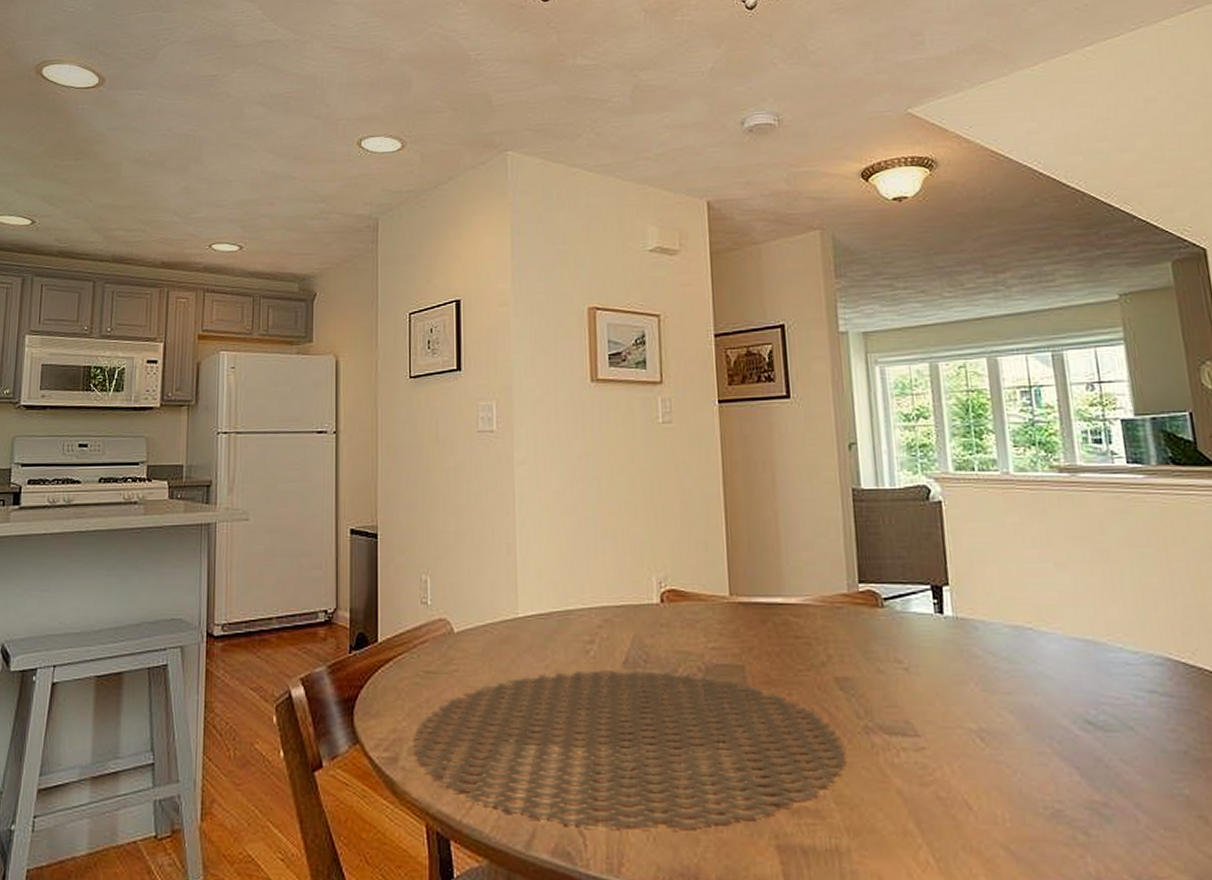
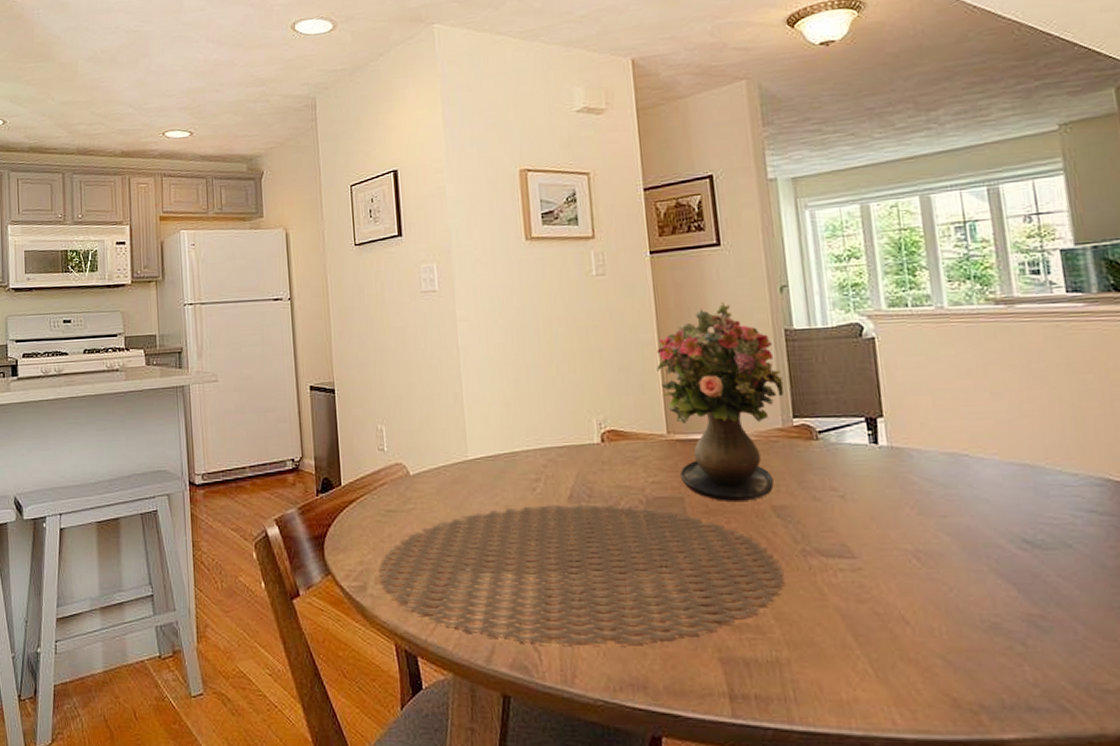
bouquet: none [721,456,850,673] -> present [657,301,784,503]

